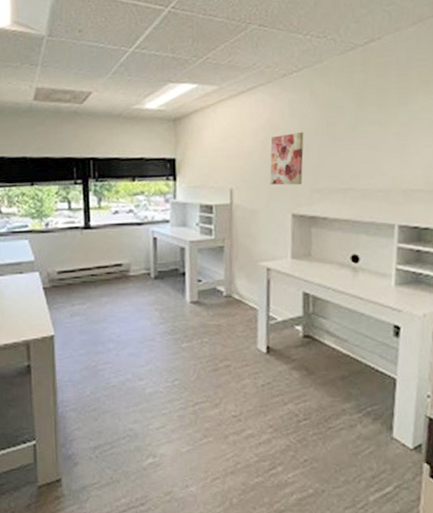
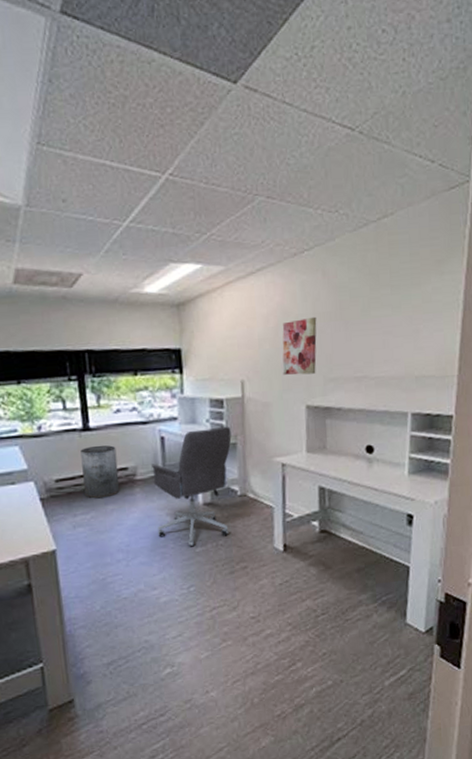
trash can: none [81,242,114,291] -> present [80,445,120,499]
office chair: none [144,230,219,342] -> present [152,426,232,547]

